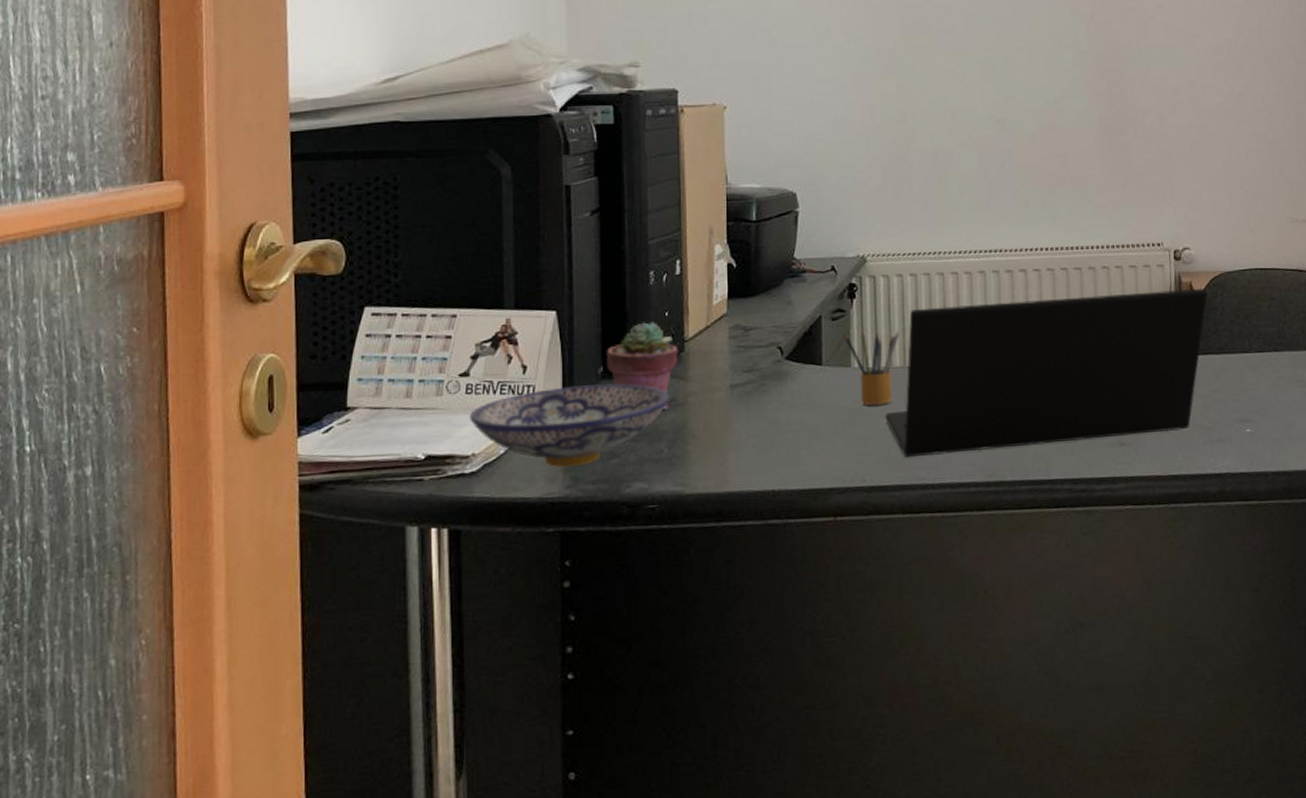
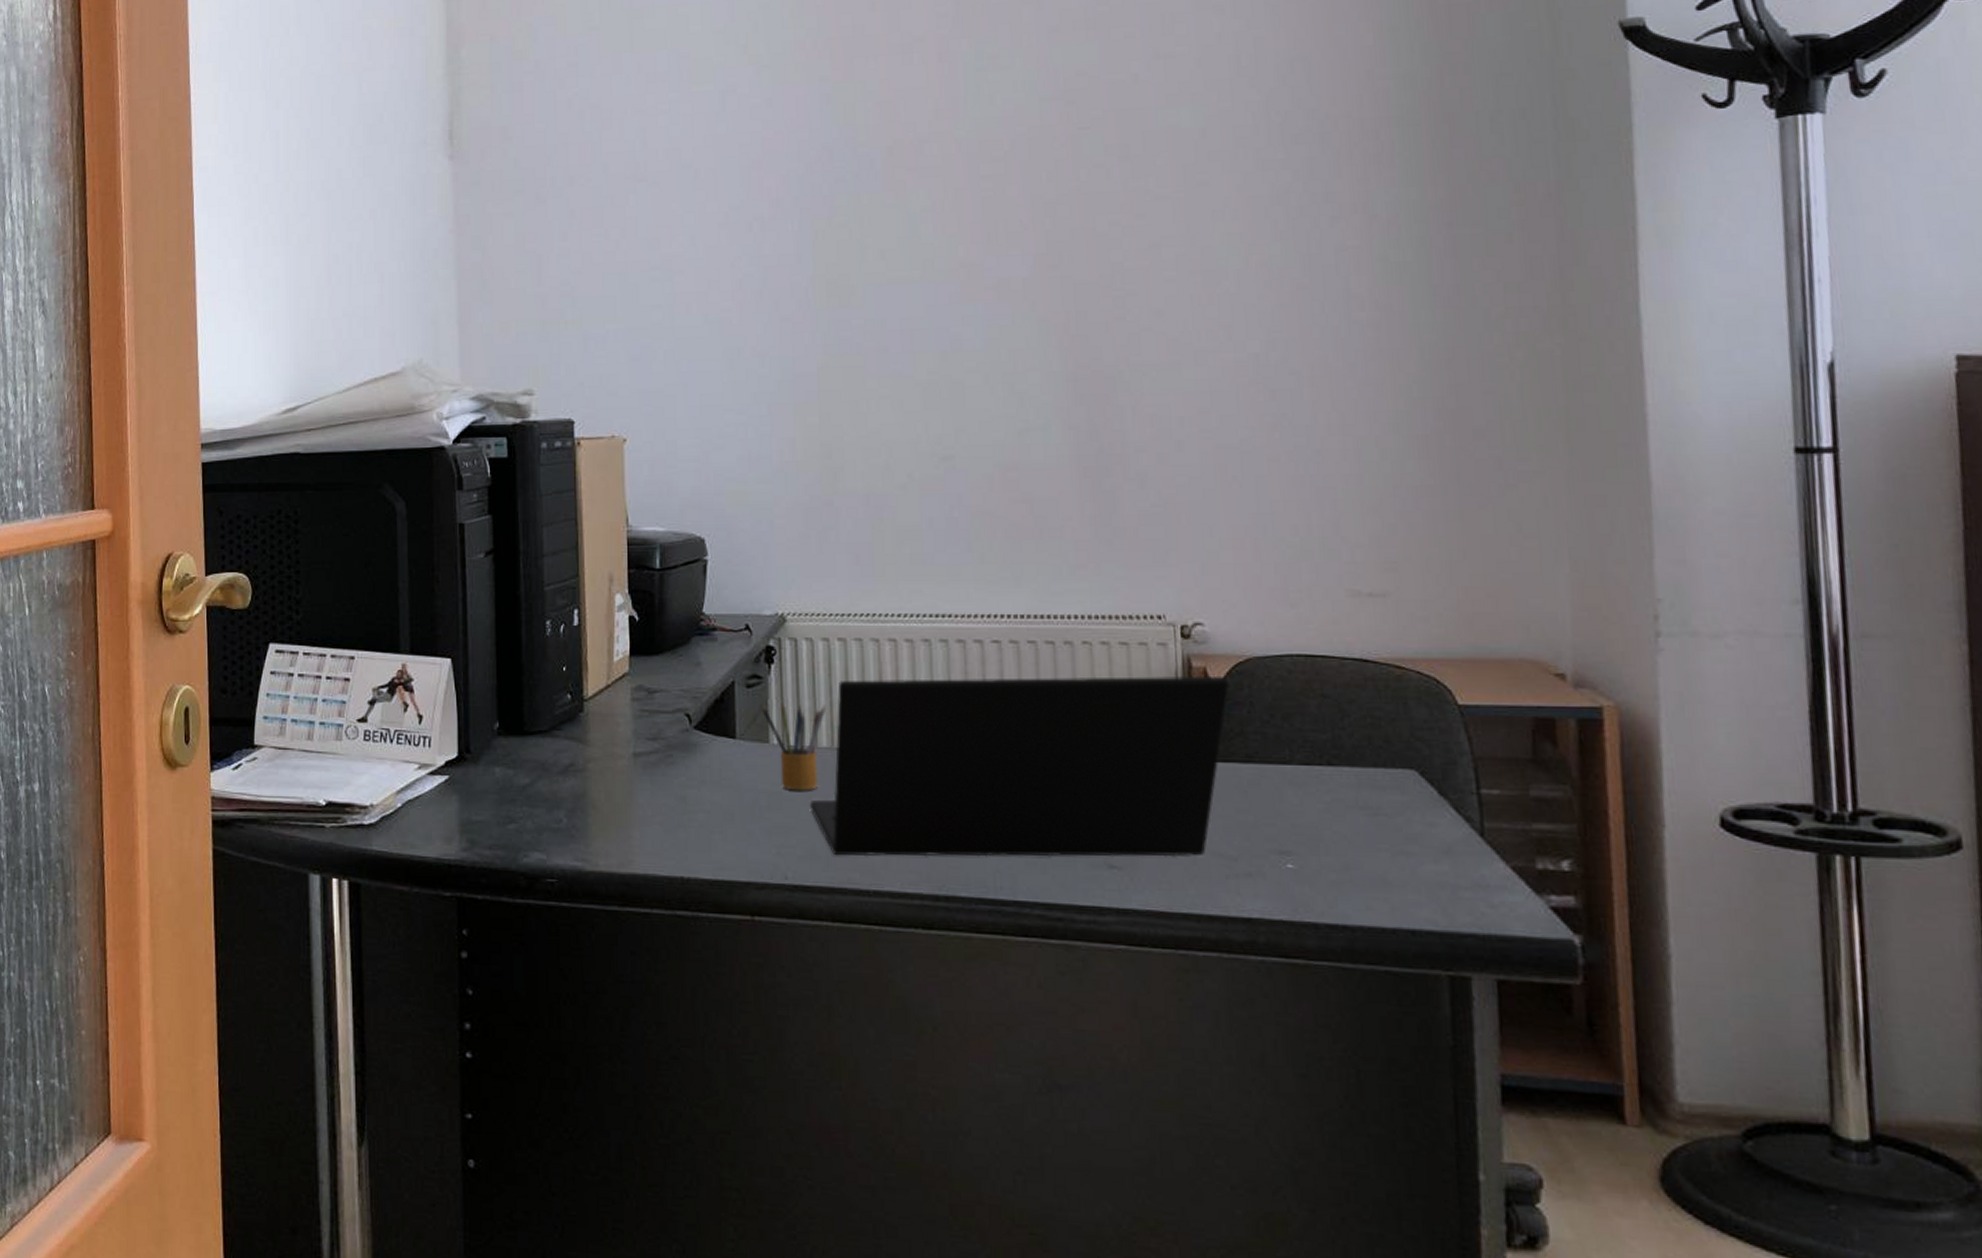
bowl: present [468,384,669,468] -> none [367,741,568,828]
potted succulent: present [606,322,678,410] -> none [501,676,577,775]

